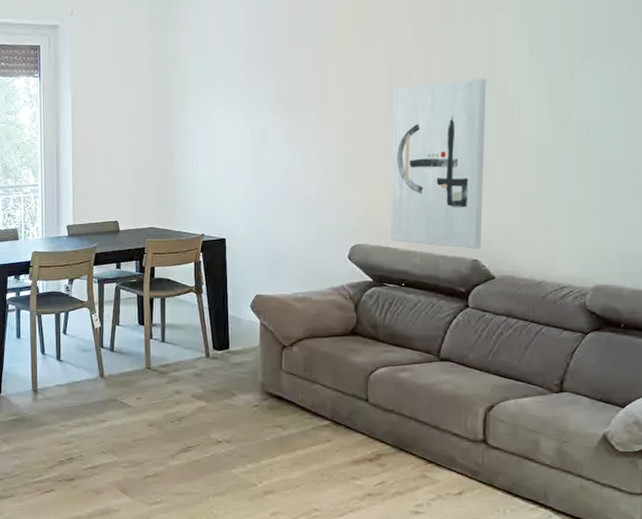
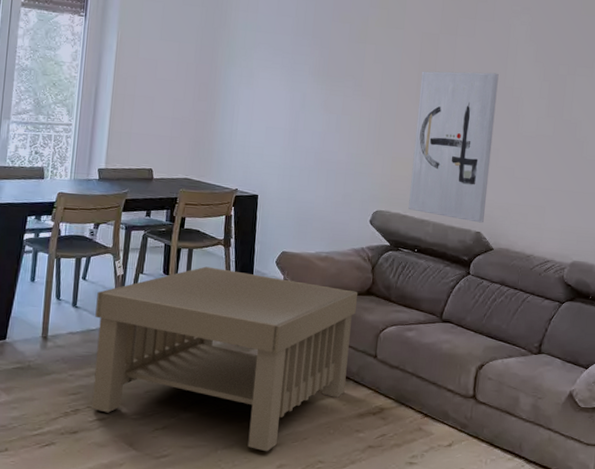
coffee table: none [78,315,341,500] -> present [92,266,358,452]

